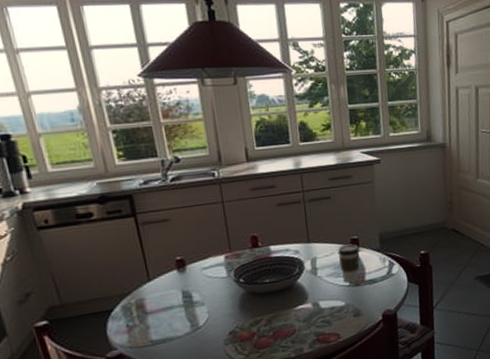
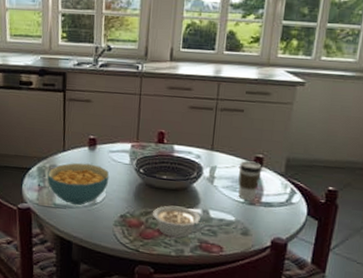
cereal bowl: none [135,286,209,337] -> present [47,162,110,206]
legume: none [263,305,317,339] -> present [153,205,205,238]

